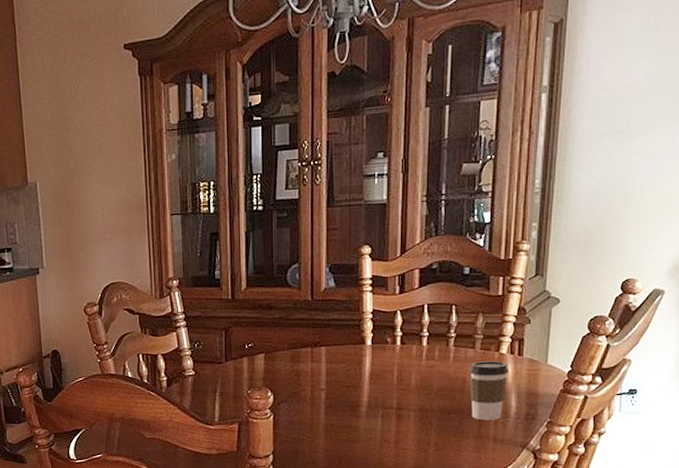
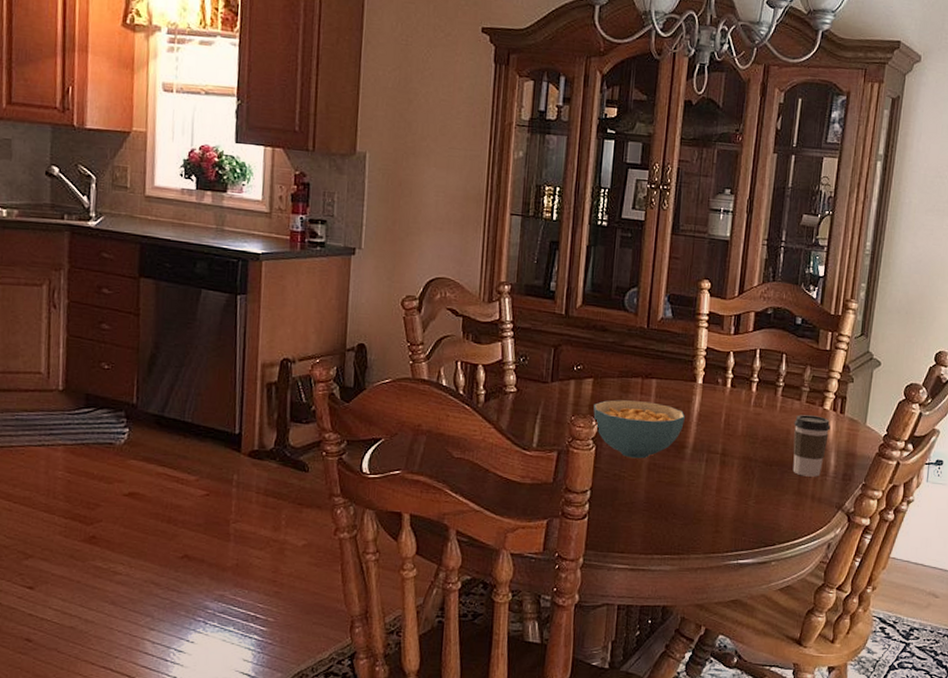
cereal bowl: none [268,368,357,422] -> present [593,400,685,459]

